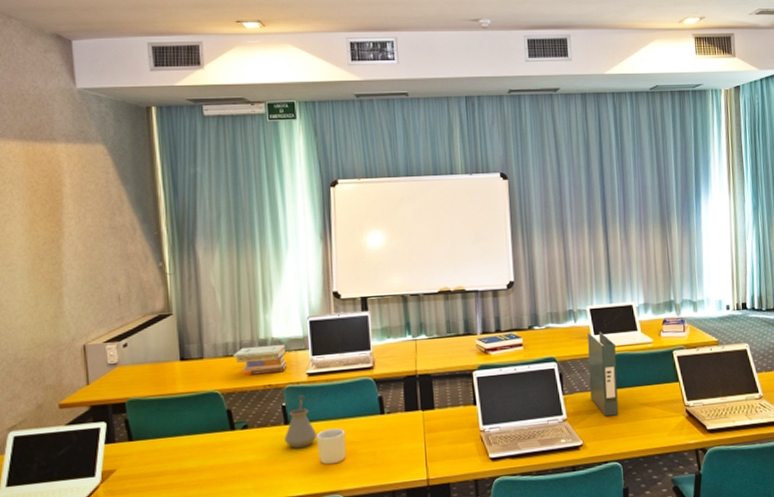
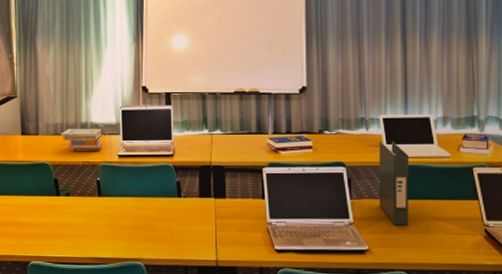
coffee pot: present [284,395,317,449] -> none [98,173,124,218]
mug: present [316,428,347,465] -> none [123,205,148,235]

